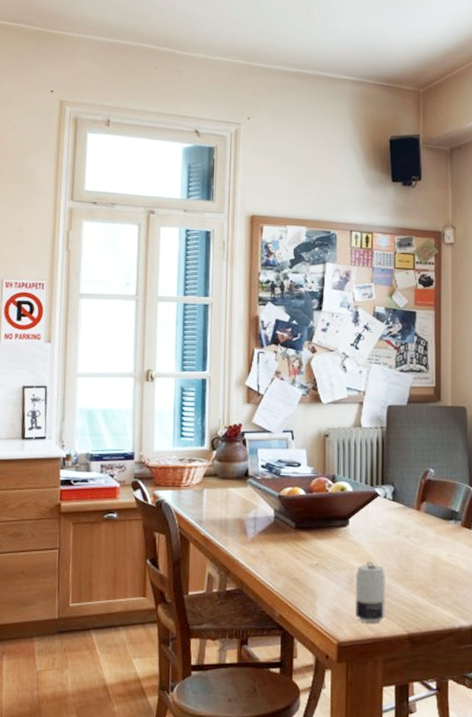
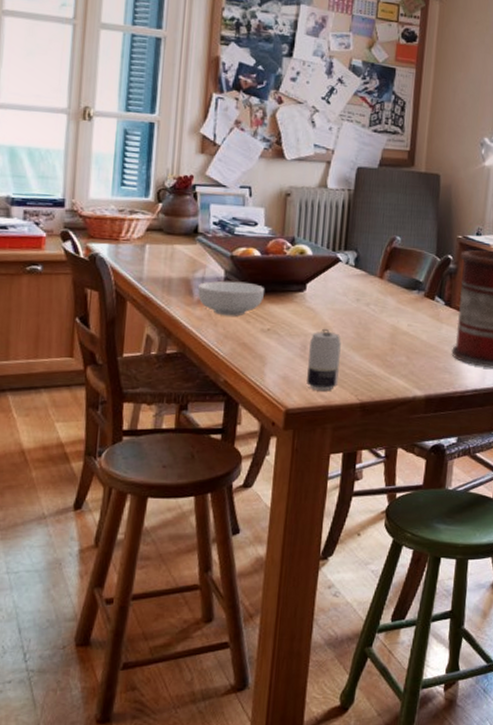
cereal bowl: none [250,519,310,553] -> present [197,280,264,316]

